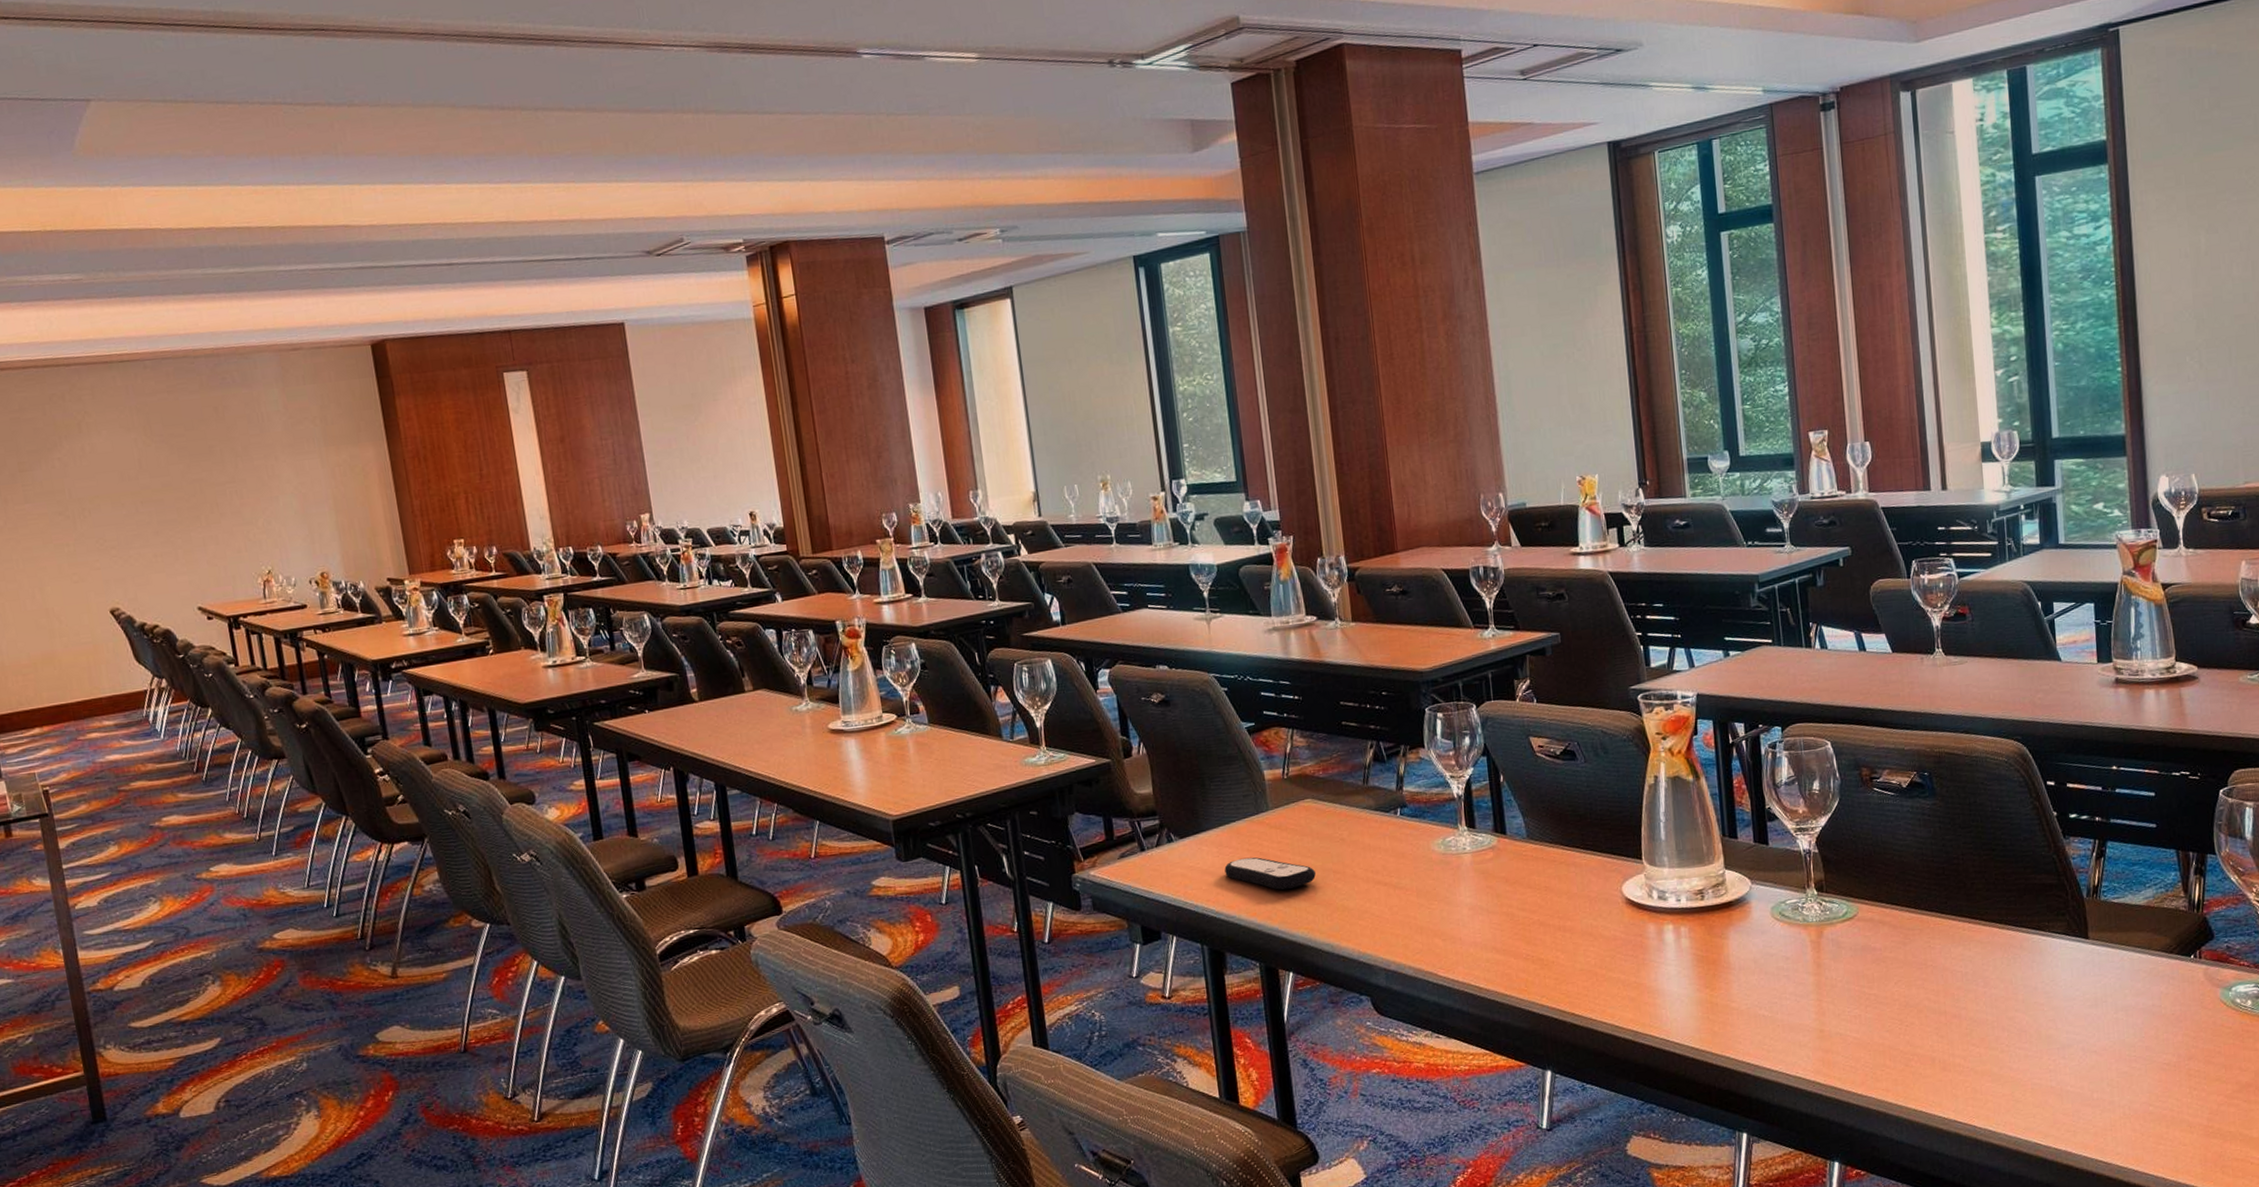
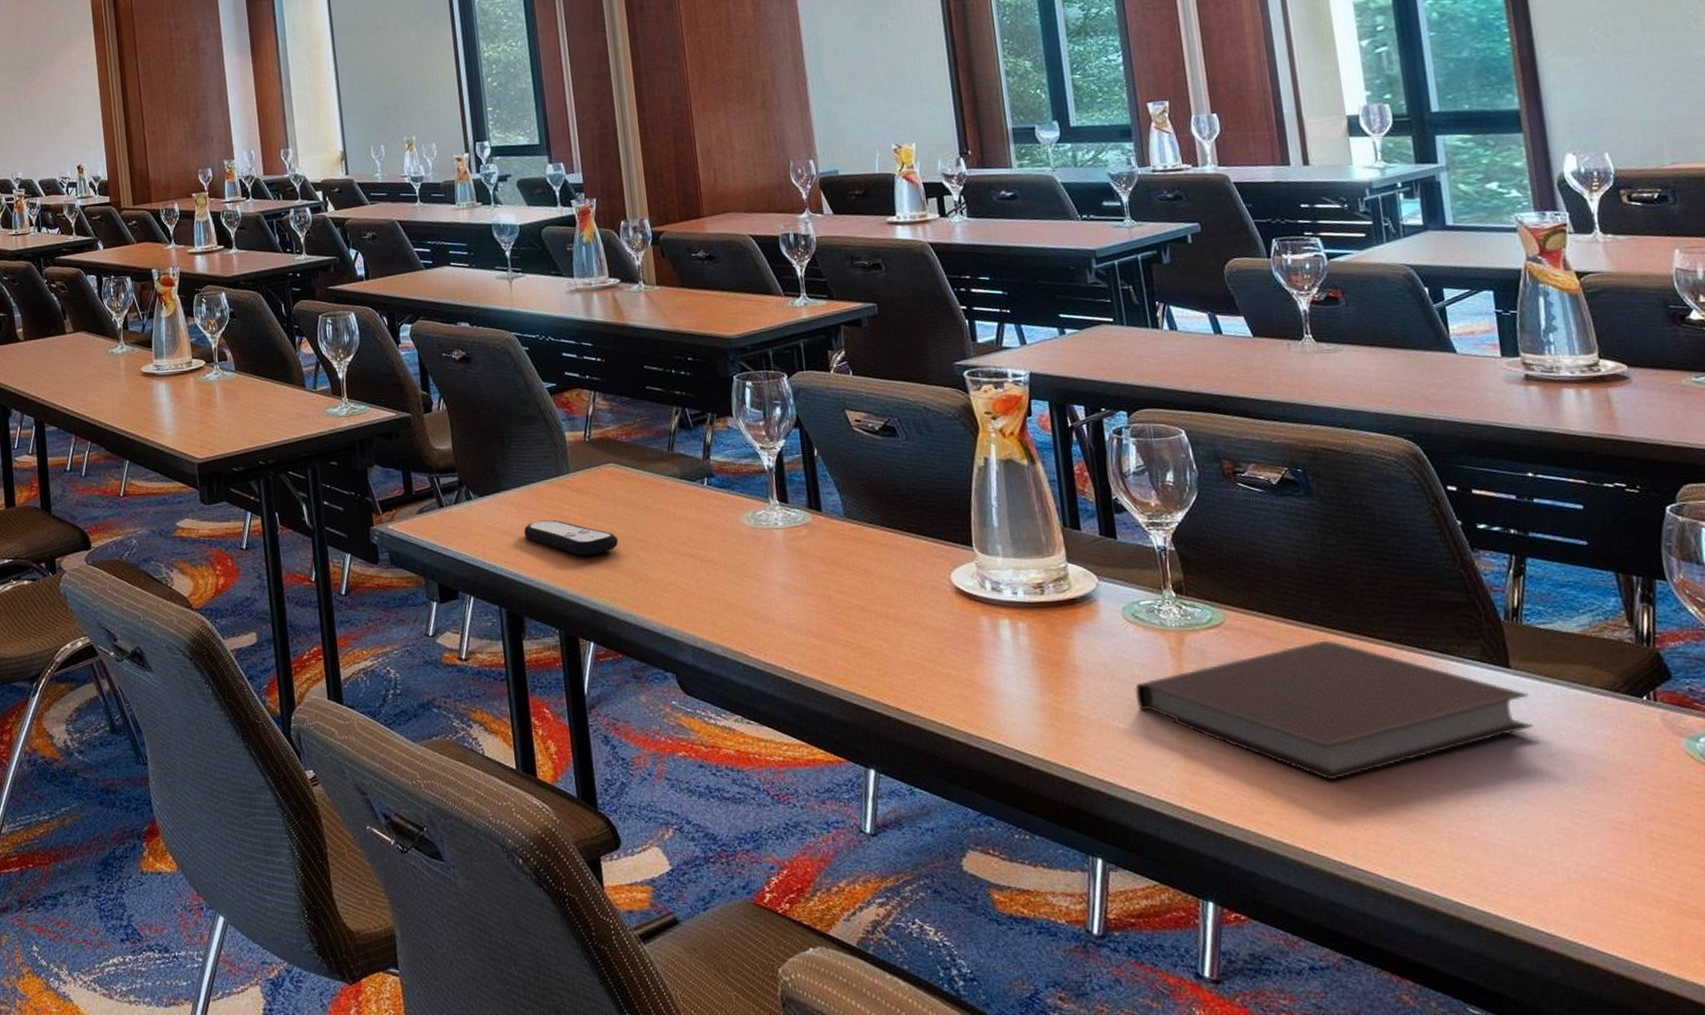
notebook: none [1779,924,2104,1048] -> present [1134,640,1534,781]

